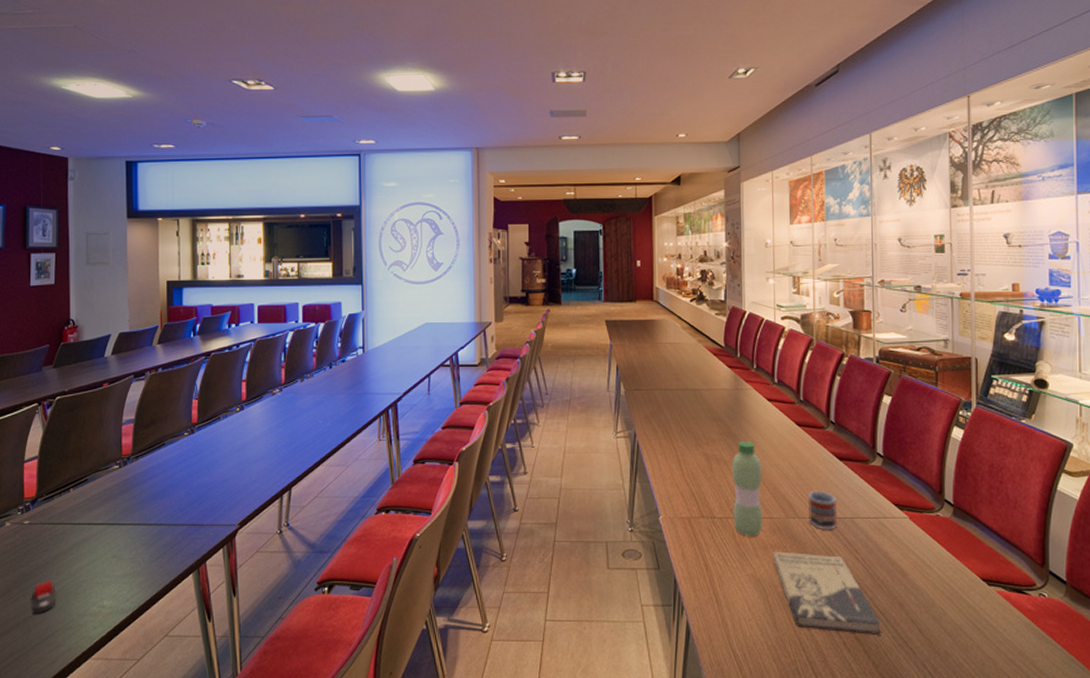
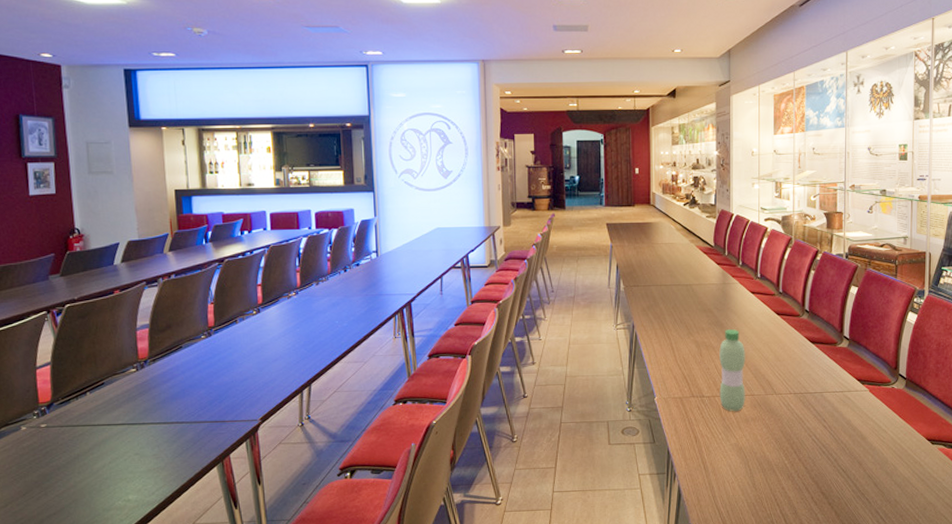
stapler: present [31,581,56,614] -> none [54,479,80,511]
book: present [773,551,882,636] -> none [753,423,844,490]
cup: present [808,492,838,530] -> none [785,371,809,404]

